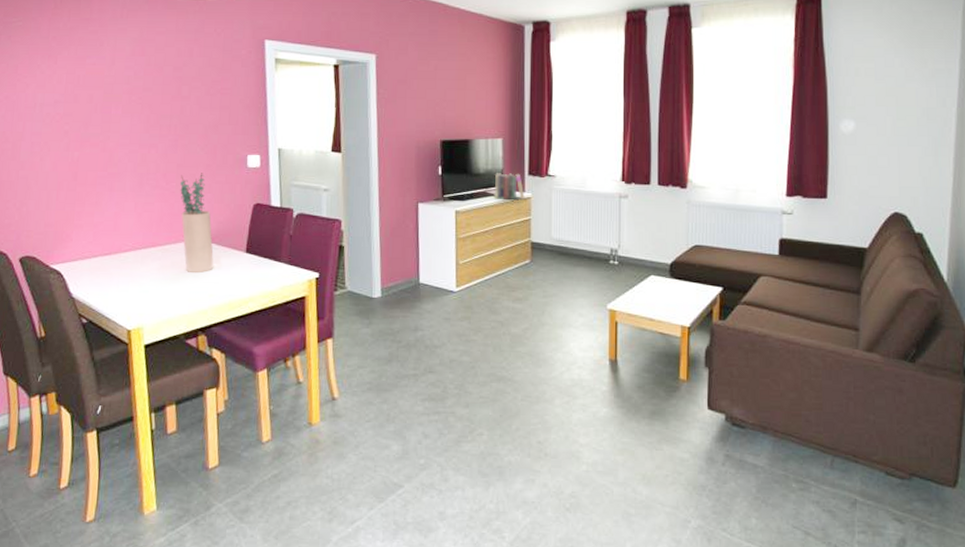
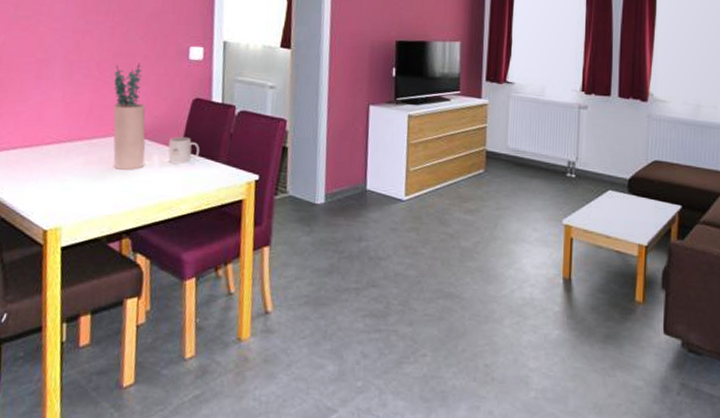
mug: none [234,239,264,266] -> present [167,136,200,165]
books: present [495,173,525,200] -> none [450,77,482,106]

